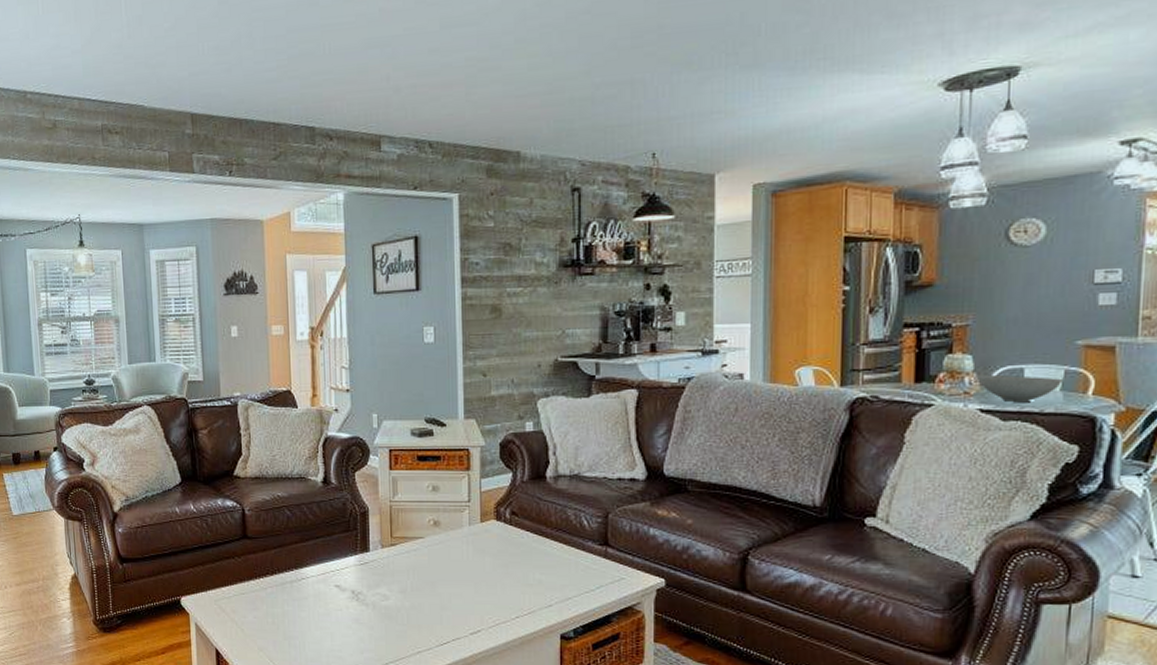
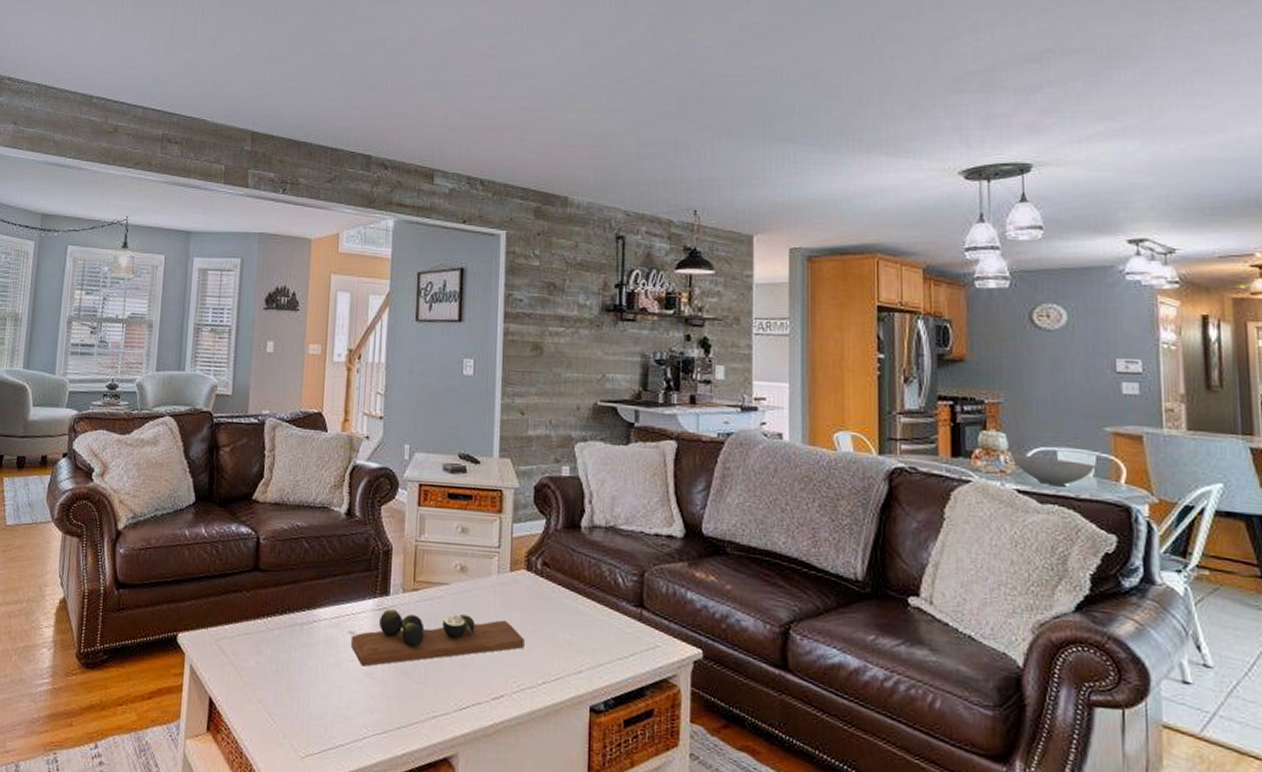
decorative tray: none [337,563,497,614] -> present [350,609,525,667]

